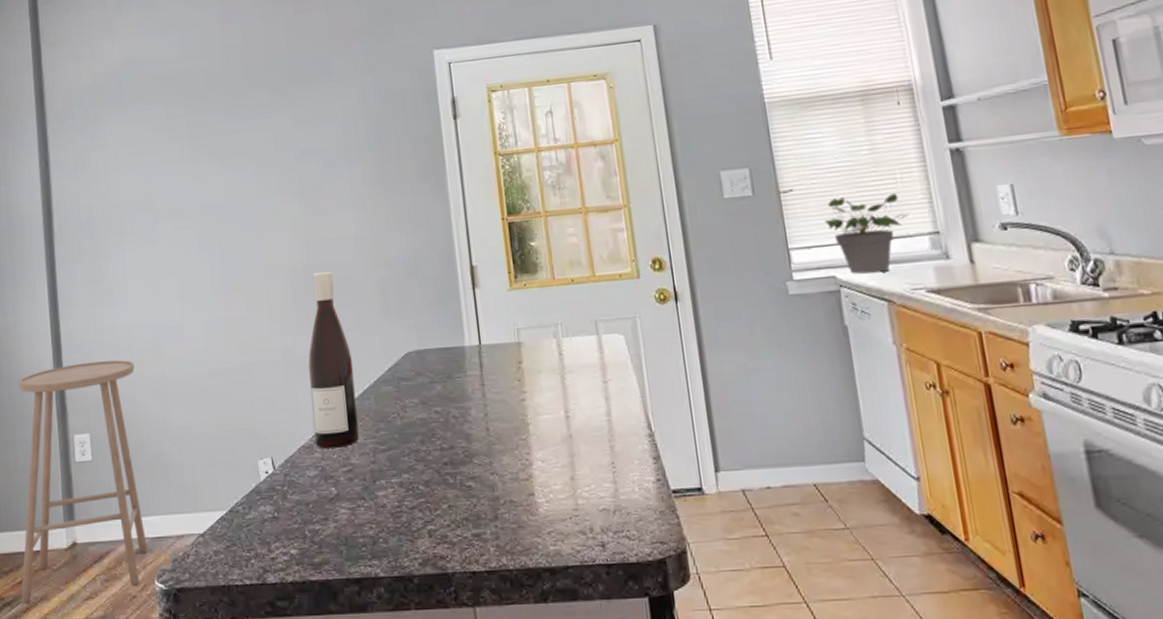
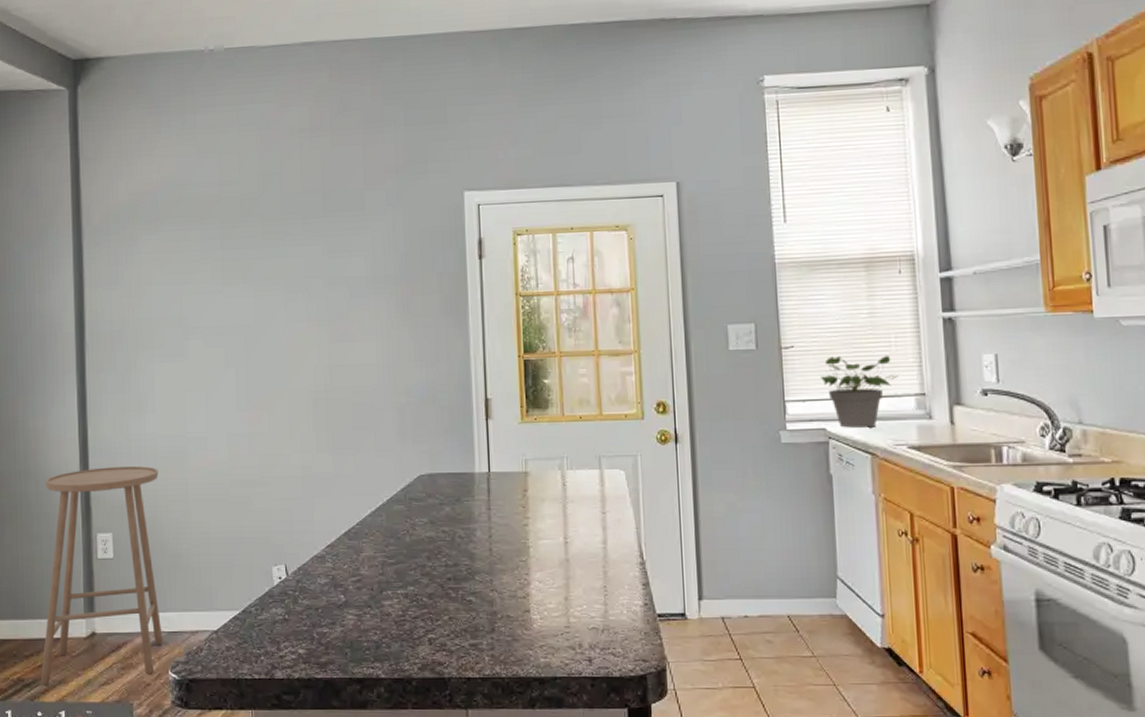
bottle: present [308,270,359,449] -> none [325,394,370,559]

